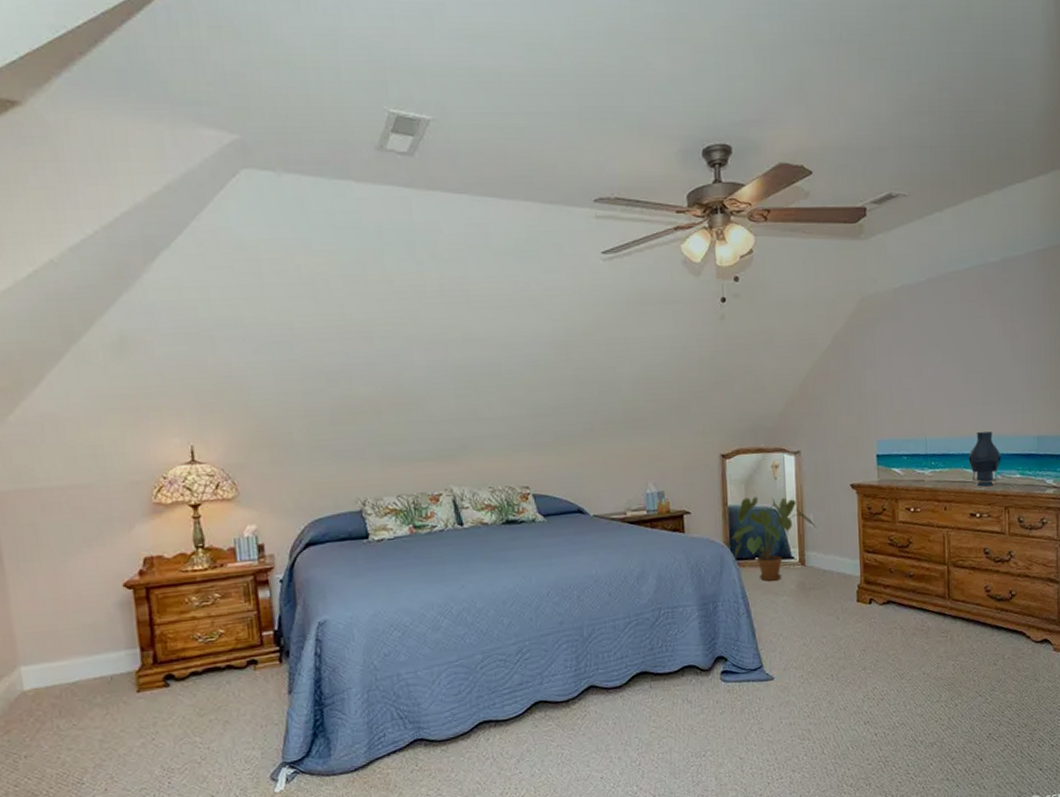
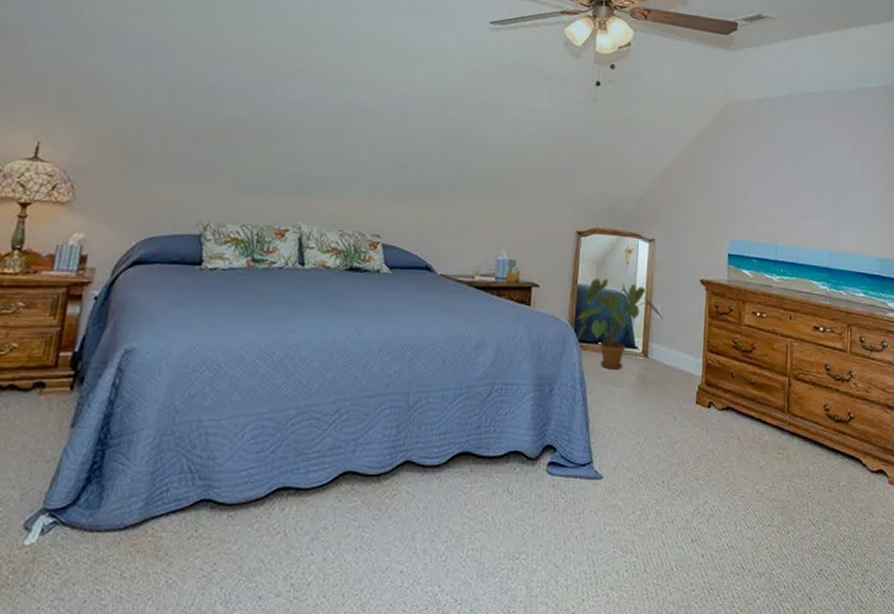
vase: present [968,431,1002,487] -> none [815,246,847,301]

